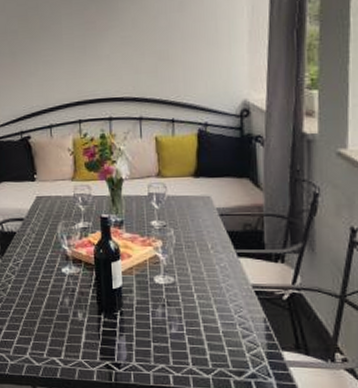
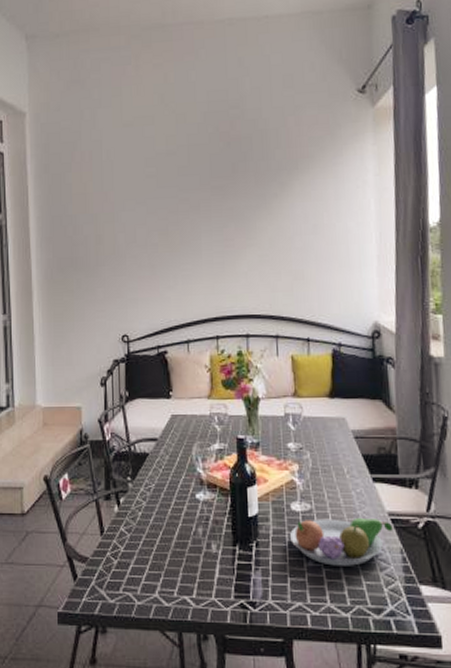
fruit bowl: none [153,289,257,334] -> present [290,517,394,566]

